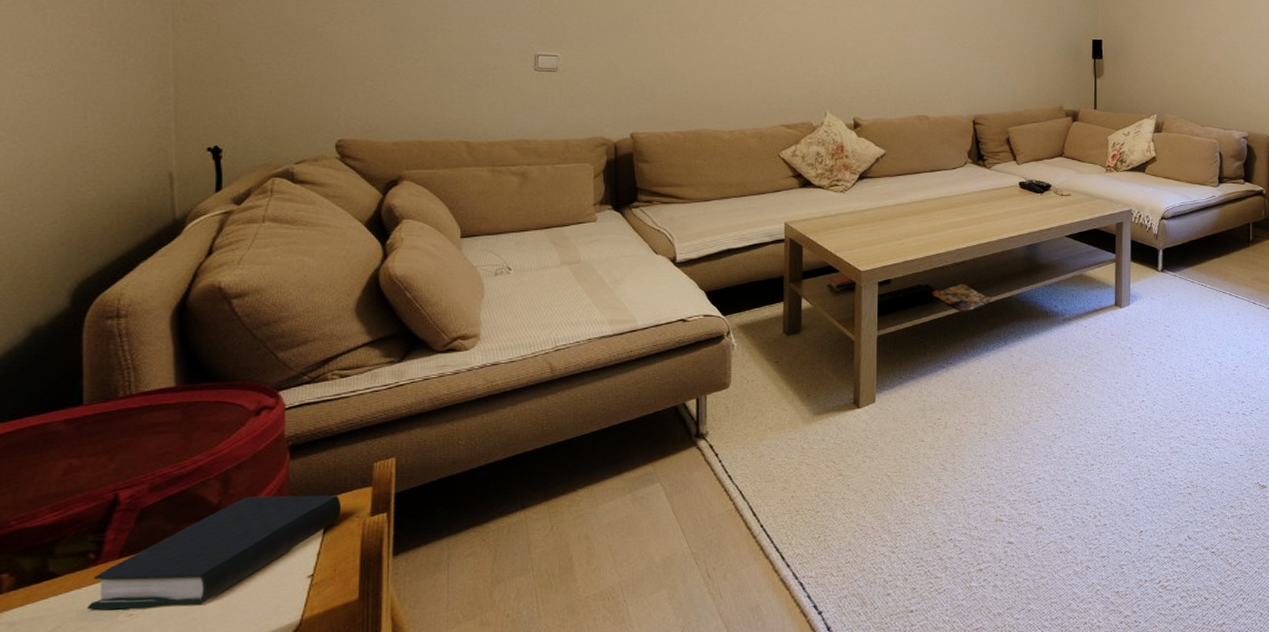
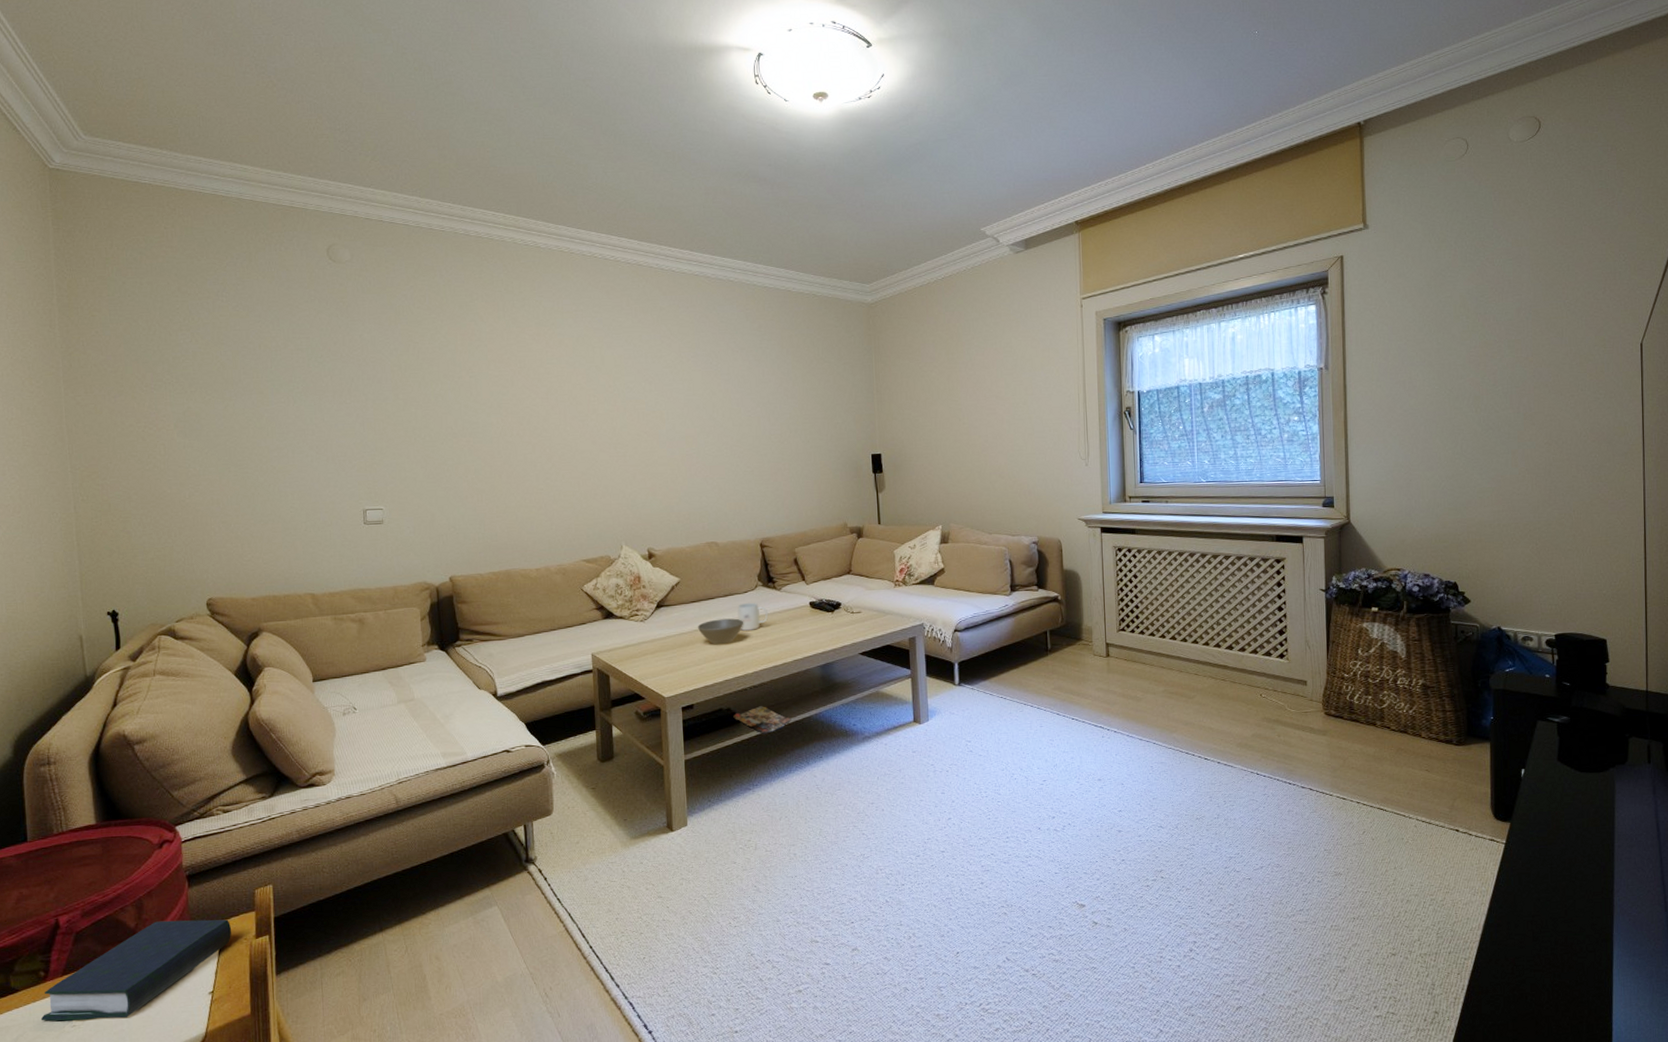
bowl: none [900,194,950,220] -> present [697,618,744,645]
mug: none [944,180,976,207] -> present [738,603,769,631]

